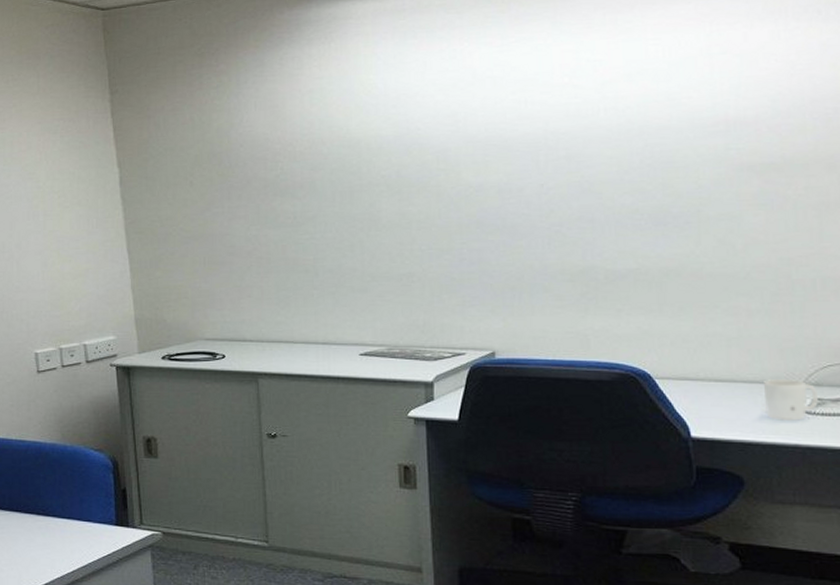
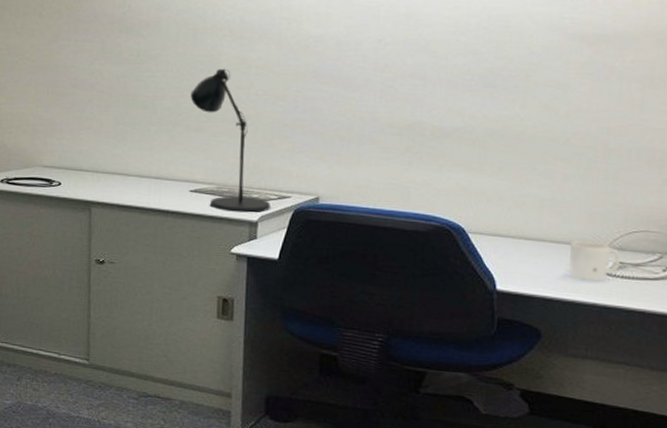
desk lamp: none [352,225,445,373] -> present [190,68,270,213]

